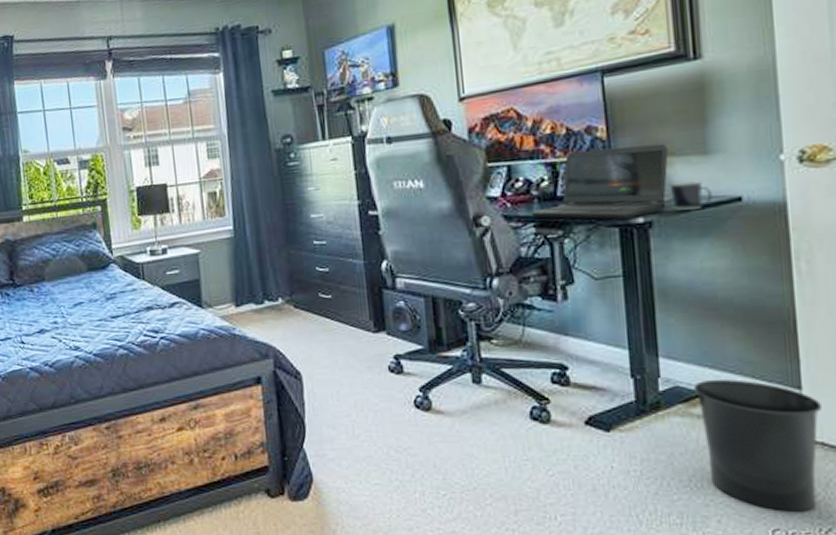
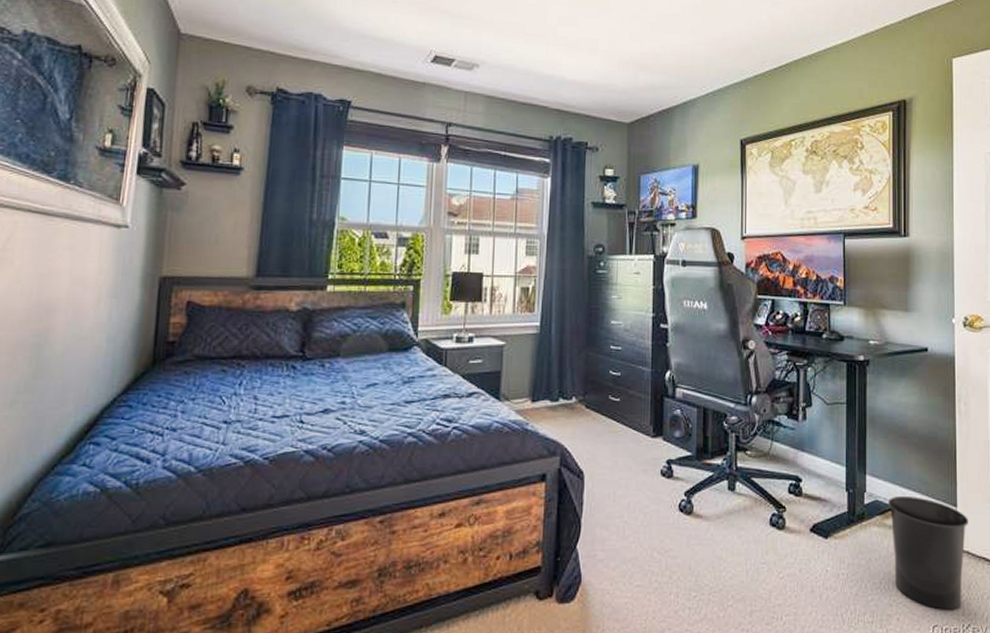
laptop computer: present [531,143,669,220] -> none [785,295,883,357]
mug: present [669,181,712,211] -> none [882,331,909,354]

